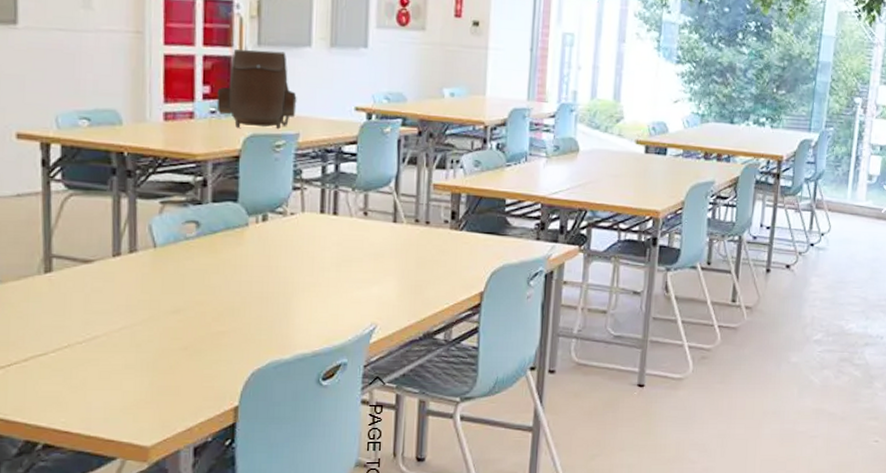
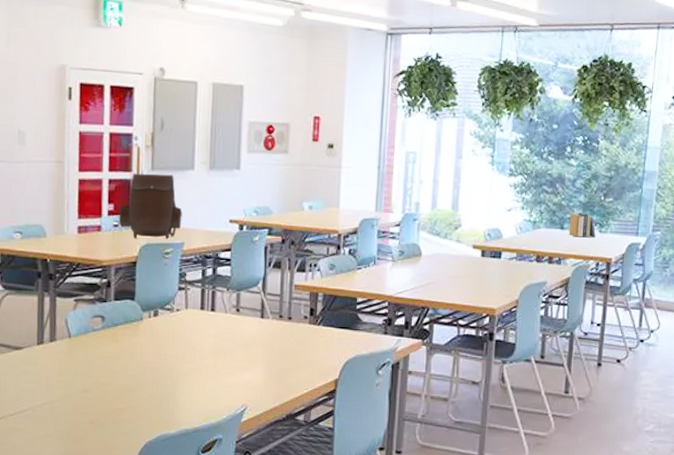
books: none [739,105,767,134] -> present [569,212,596,238]

